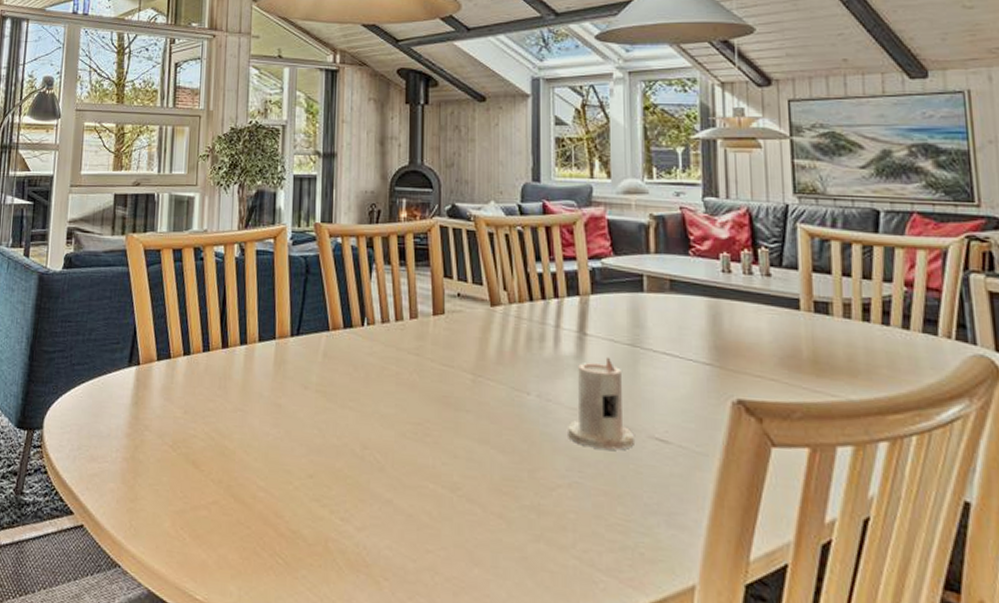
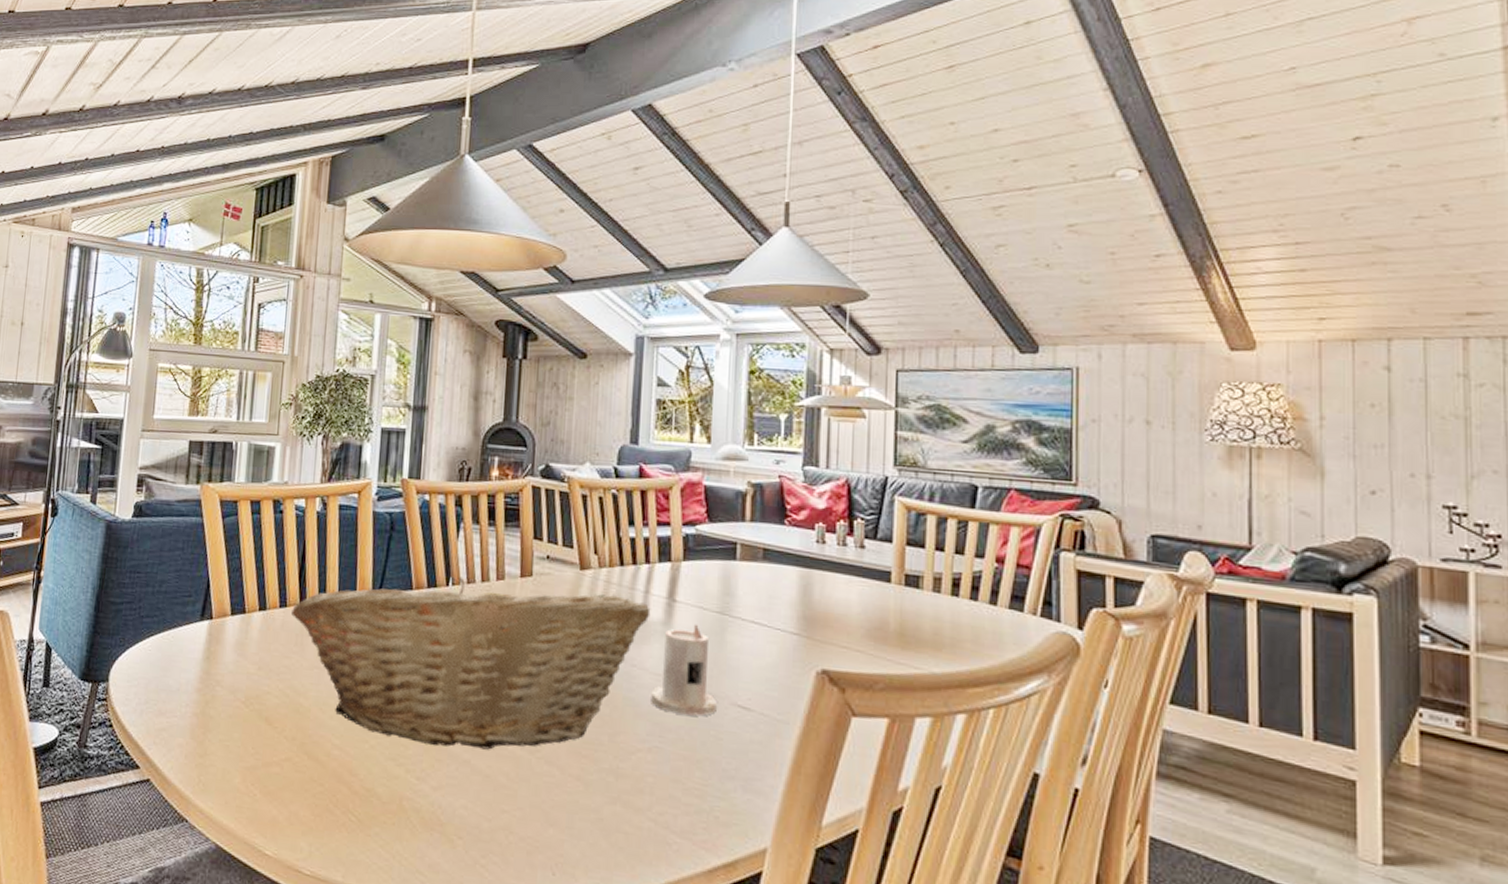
fruit basket: none [214,316,562,489] -> present [291,577,651,750]

